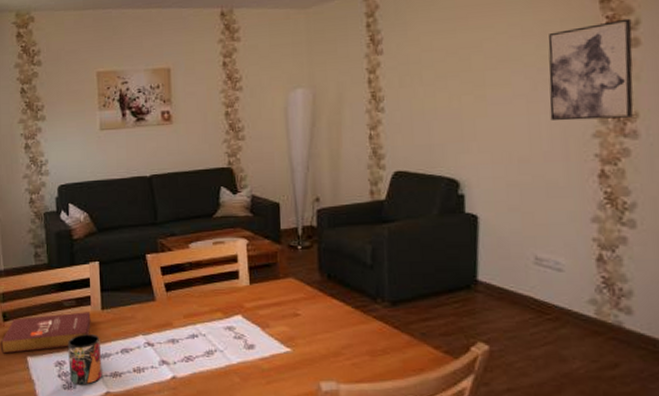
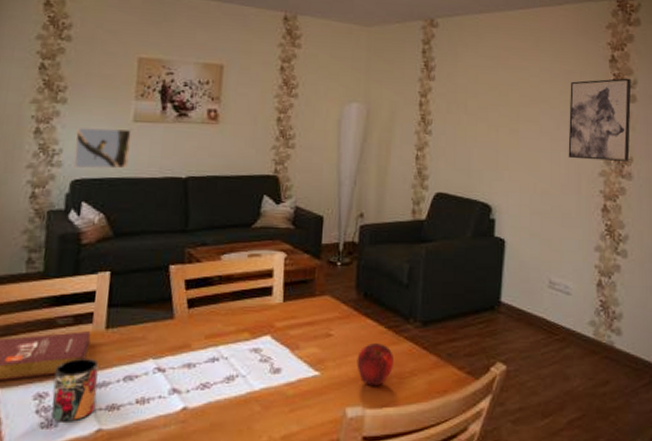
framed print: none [56,138,102,176] -> present [73,128,132,169]
apple: none [326,323,364,362] -> present [356,343,393,385]

